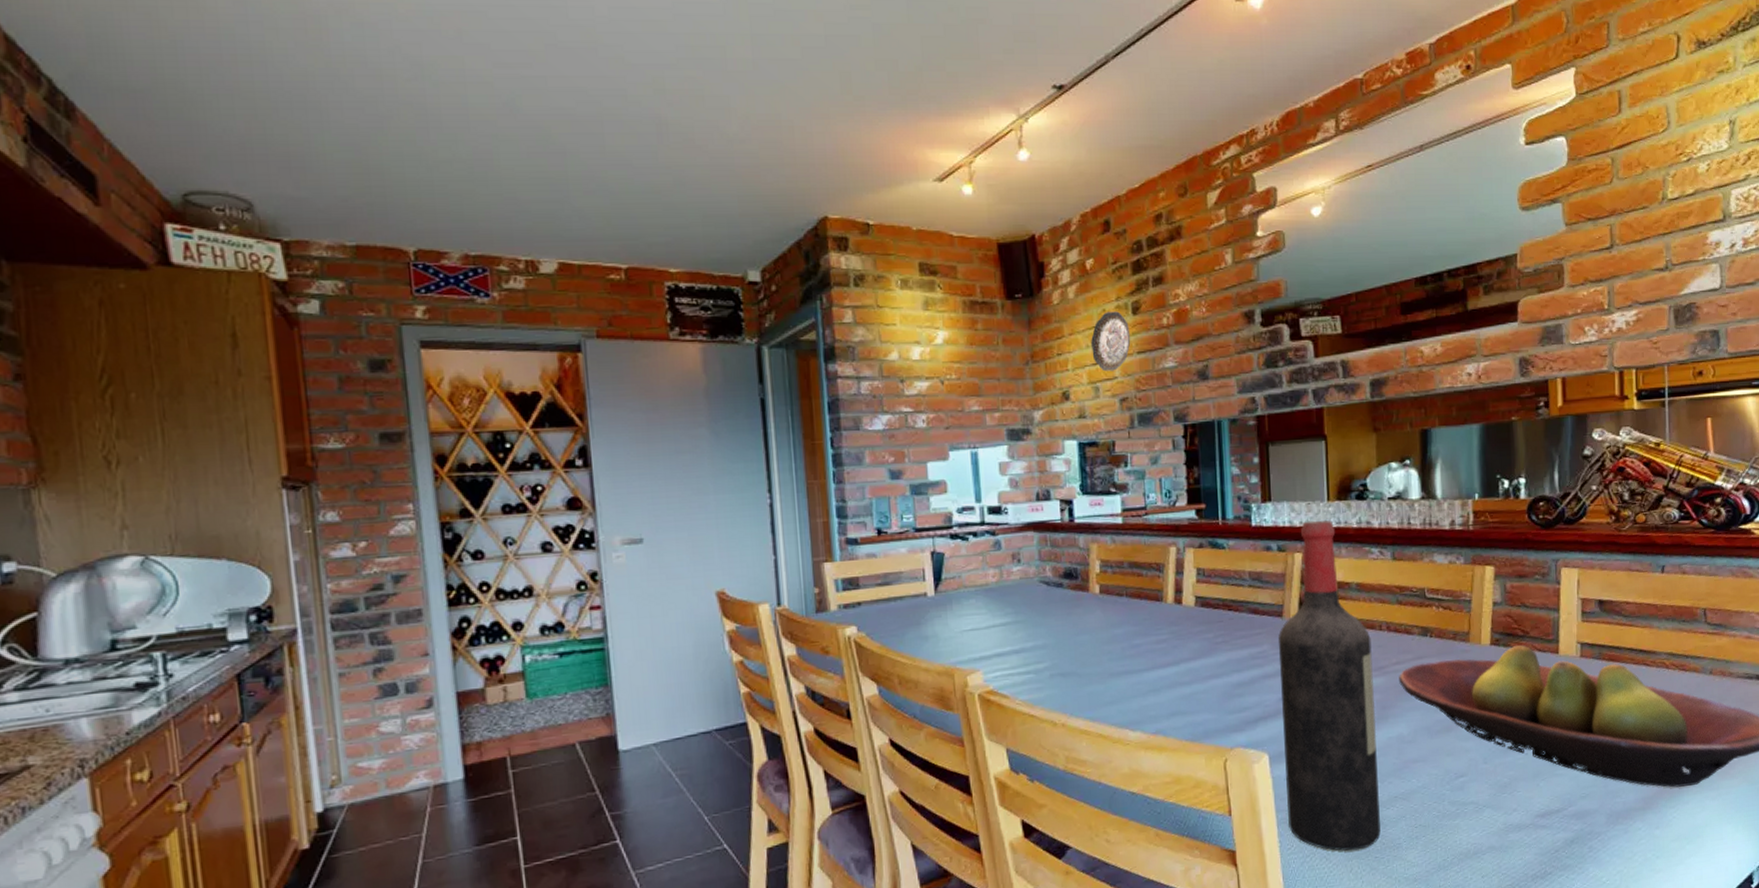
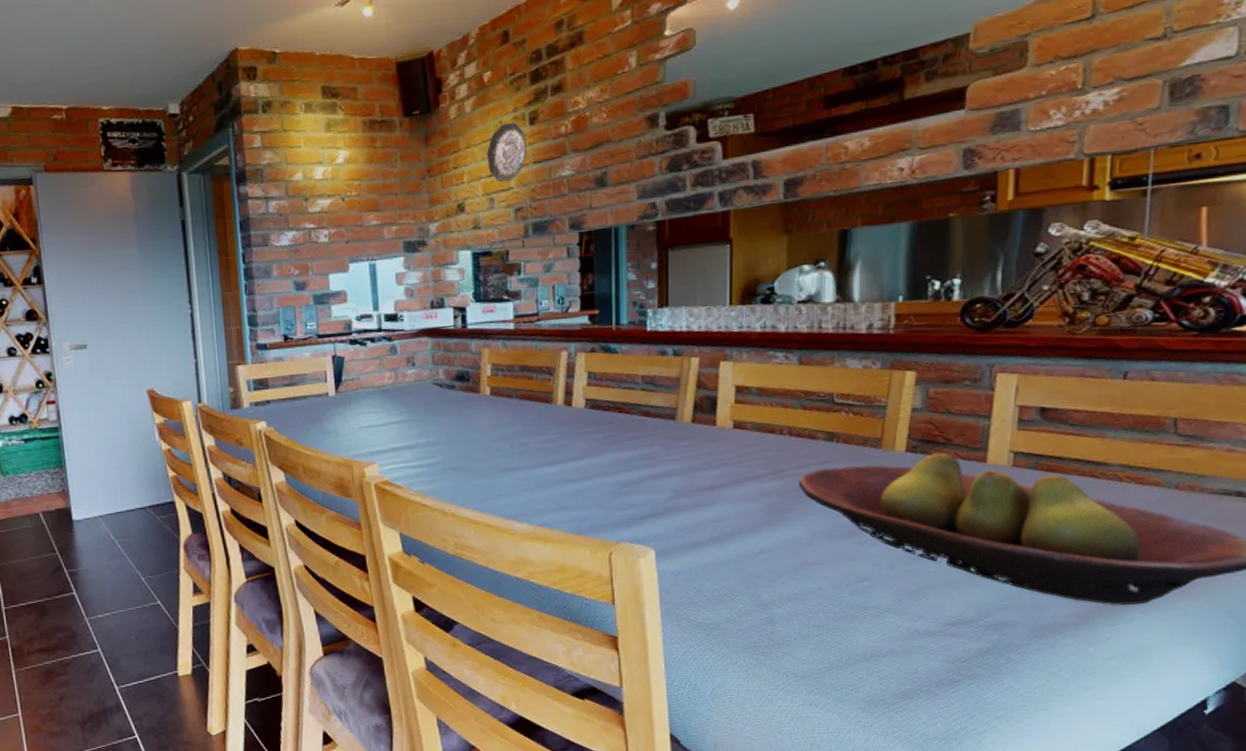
wine bottle: present [1277,520,1381,852] -> none [669,324,771,645]

